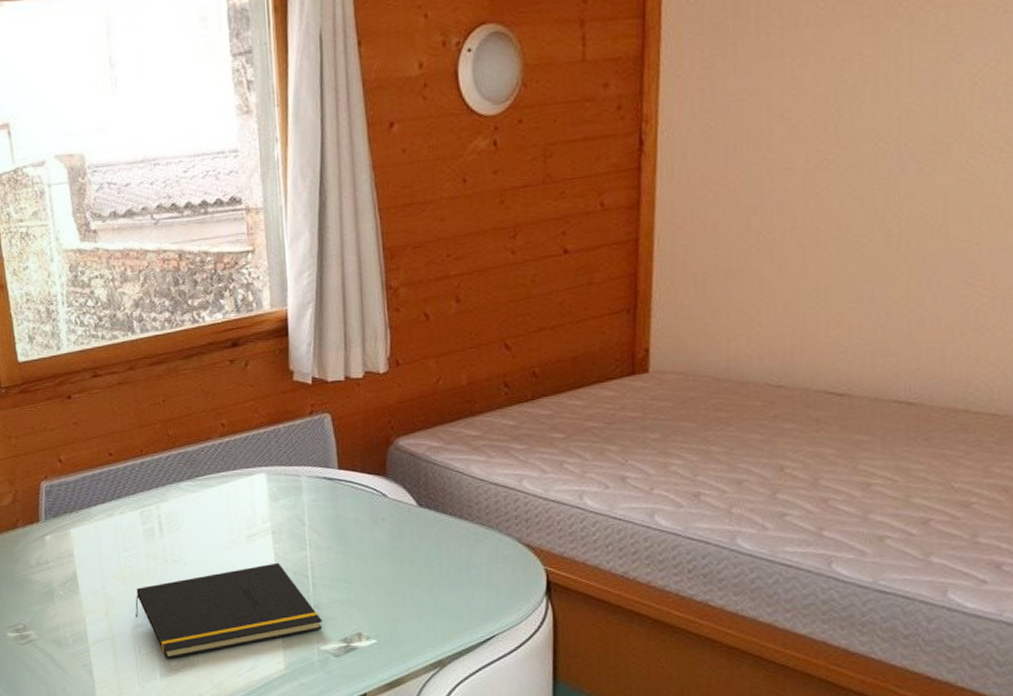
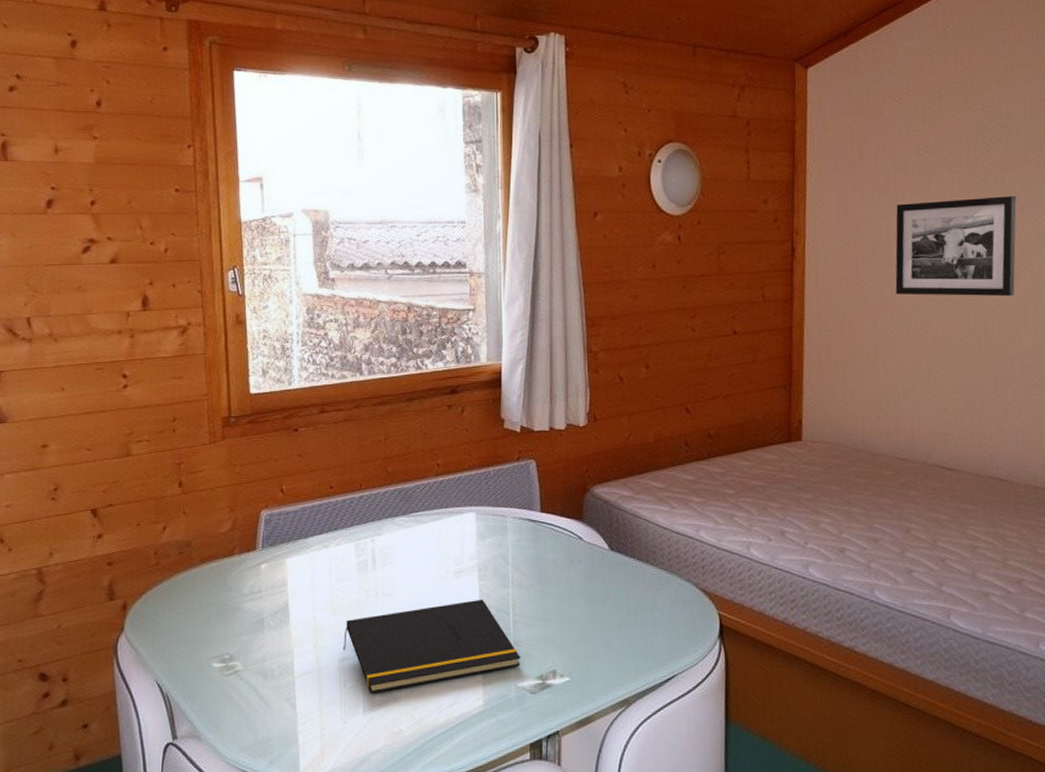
picture frame: none [777,40,954,186] -> present [895,196,1017,297]

